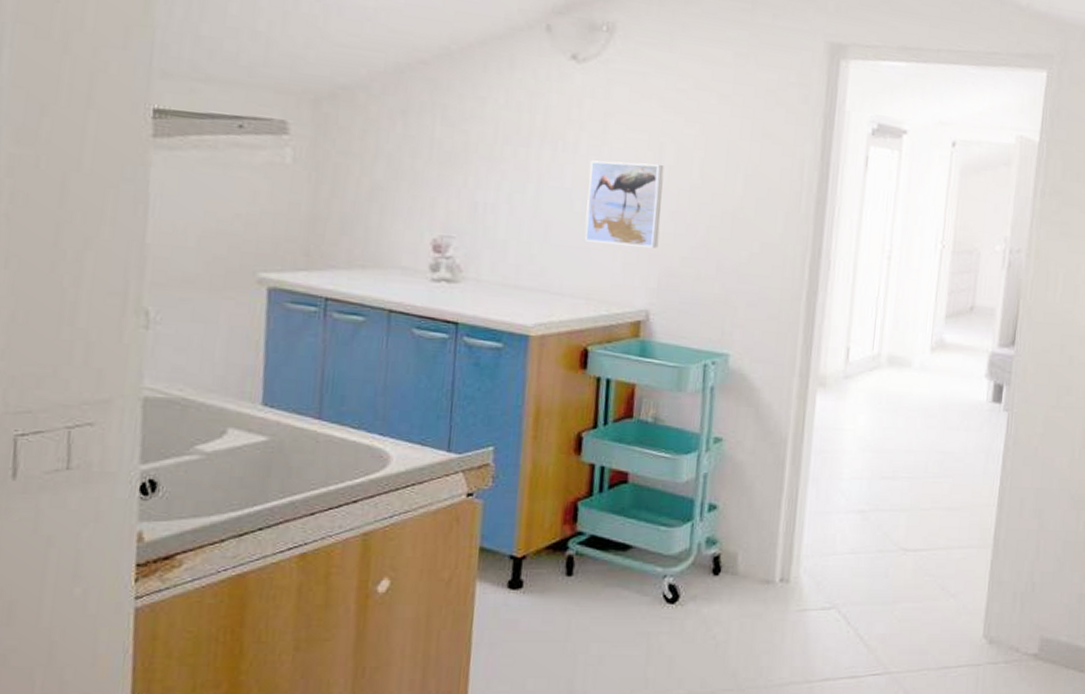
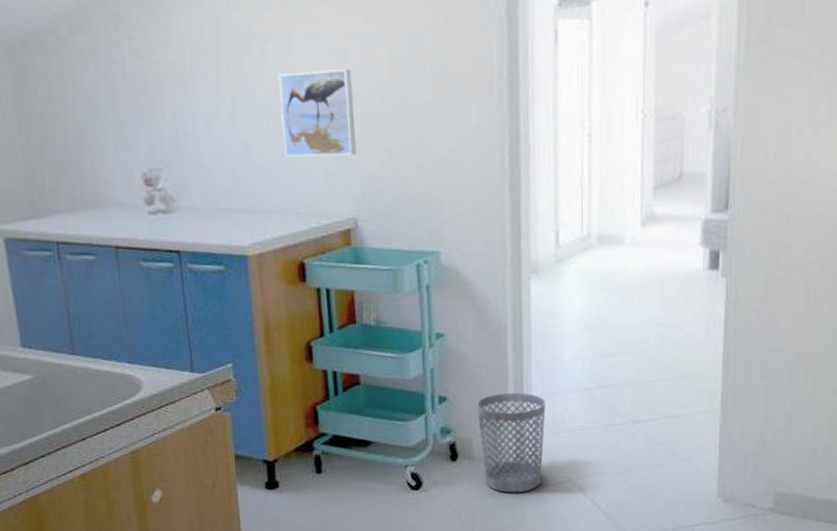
wastebasket: none [746,506,818,616] -> present [476,392,546,493]

